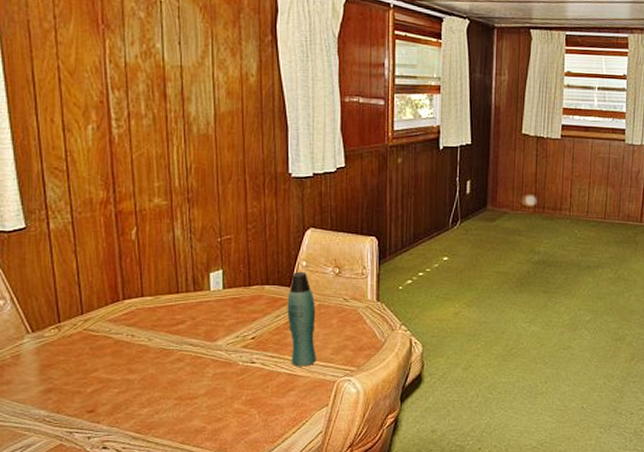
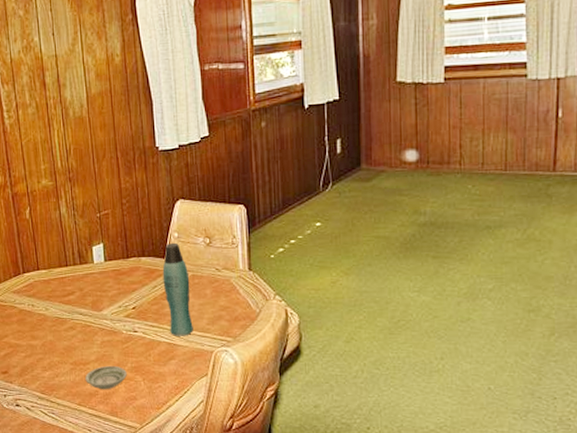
saucer: none [191,399,240,426] -> present [85,365,127,390]

